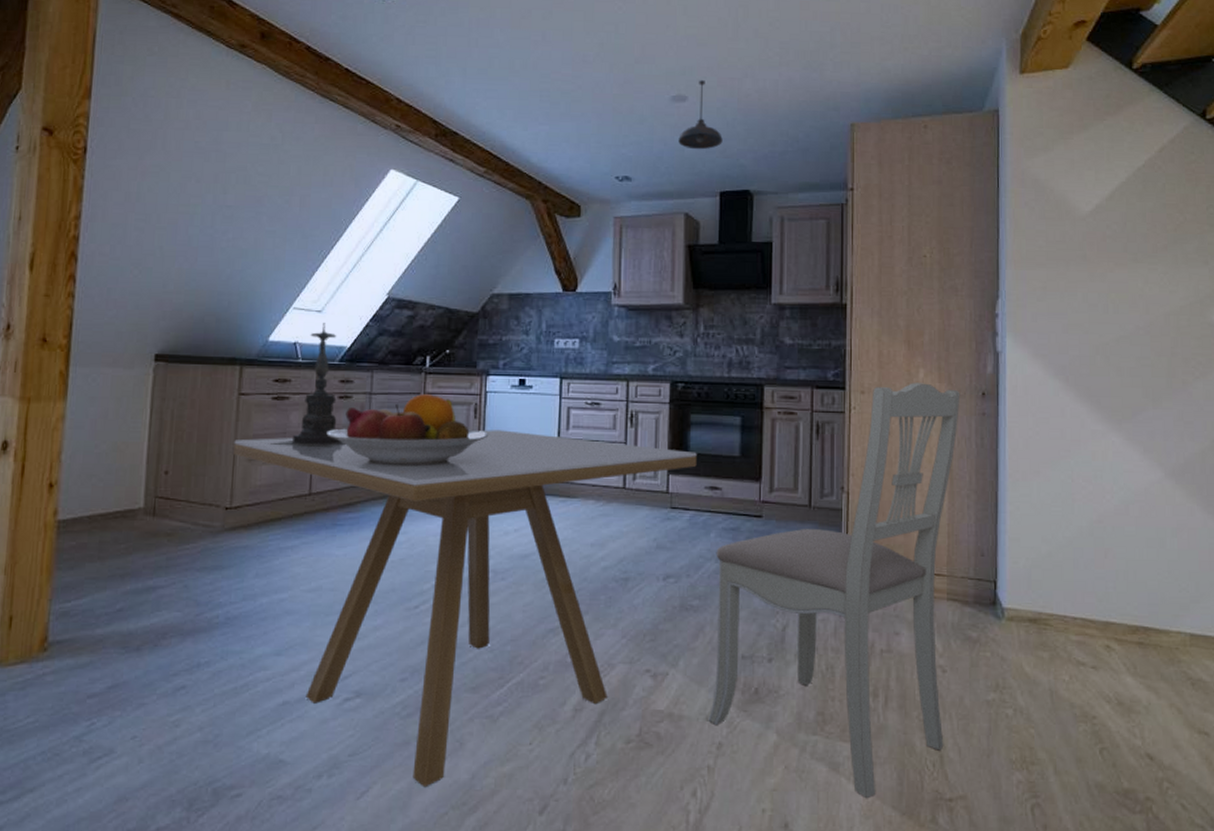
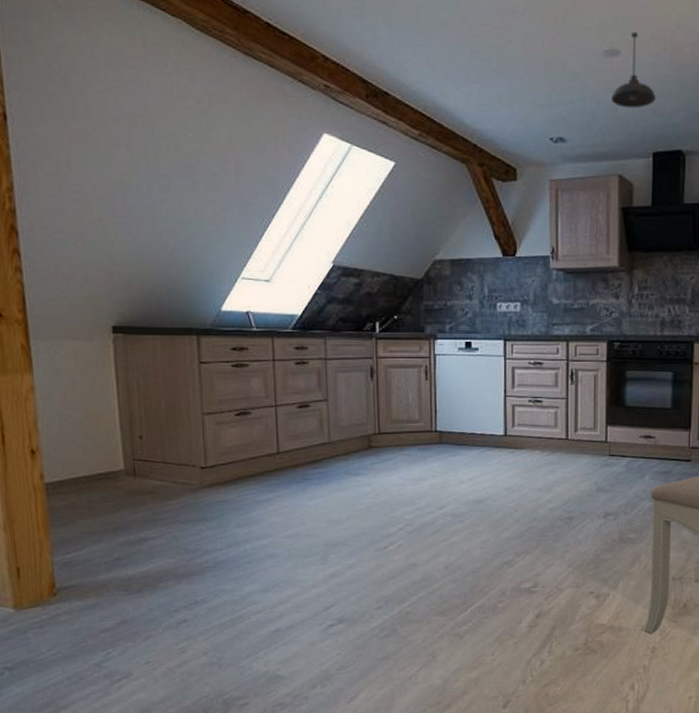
dining table: present [233,430,697,788] -> none [201,390,632,692]
candle holder: present [270,323,345,447] -> none [235,292,306,410]
fruit bowl: present [326,394,489,465] -> none [288,358,440,424]

